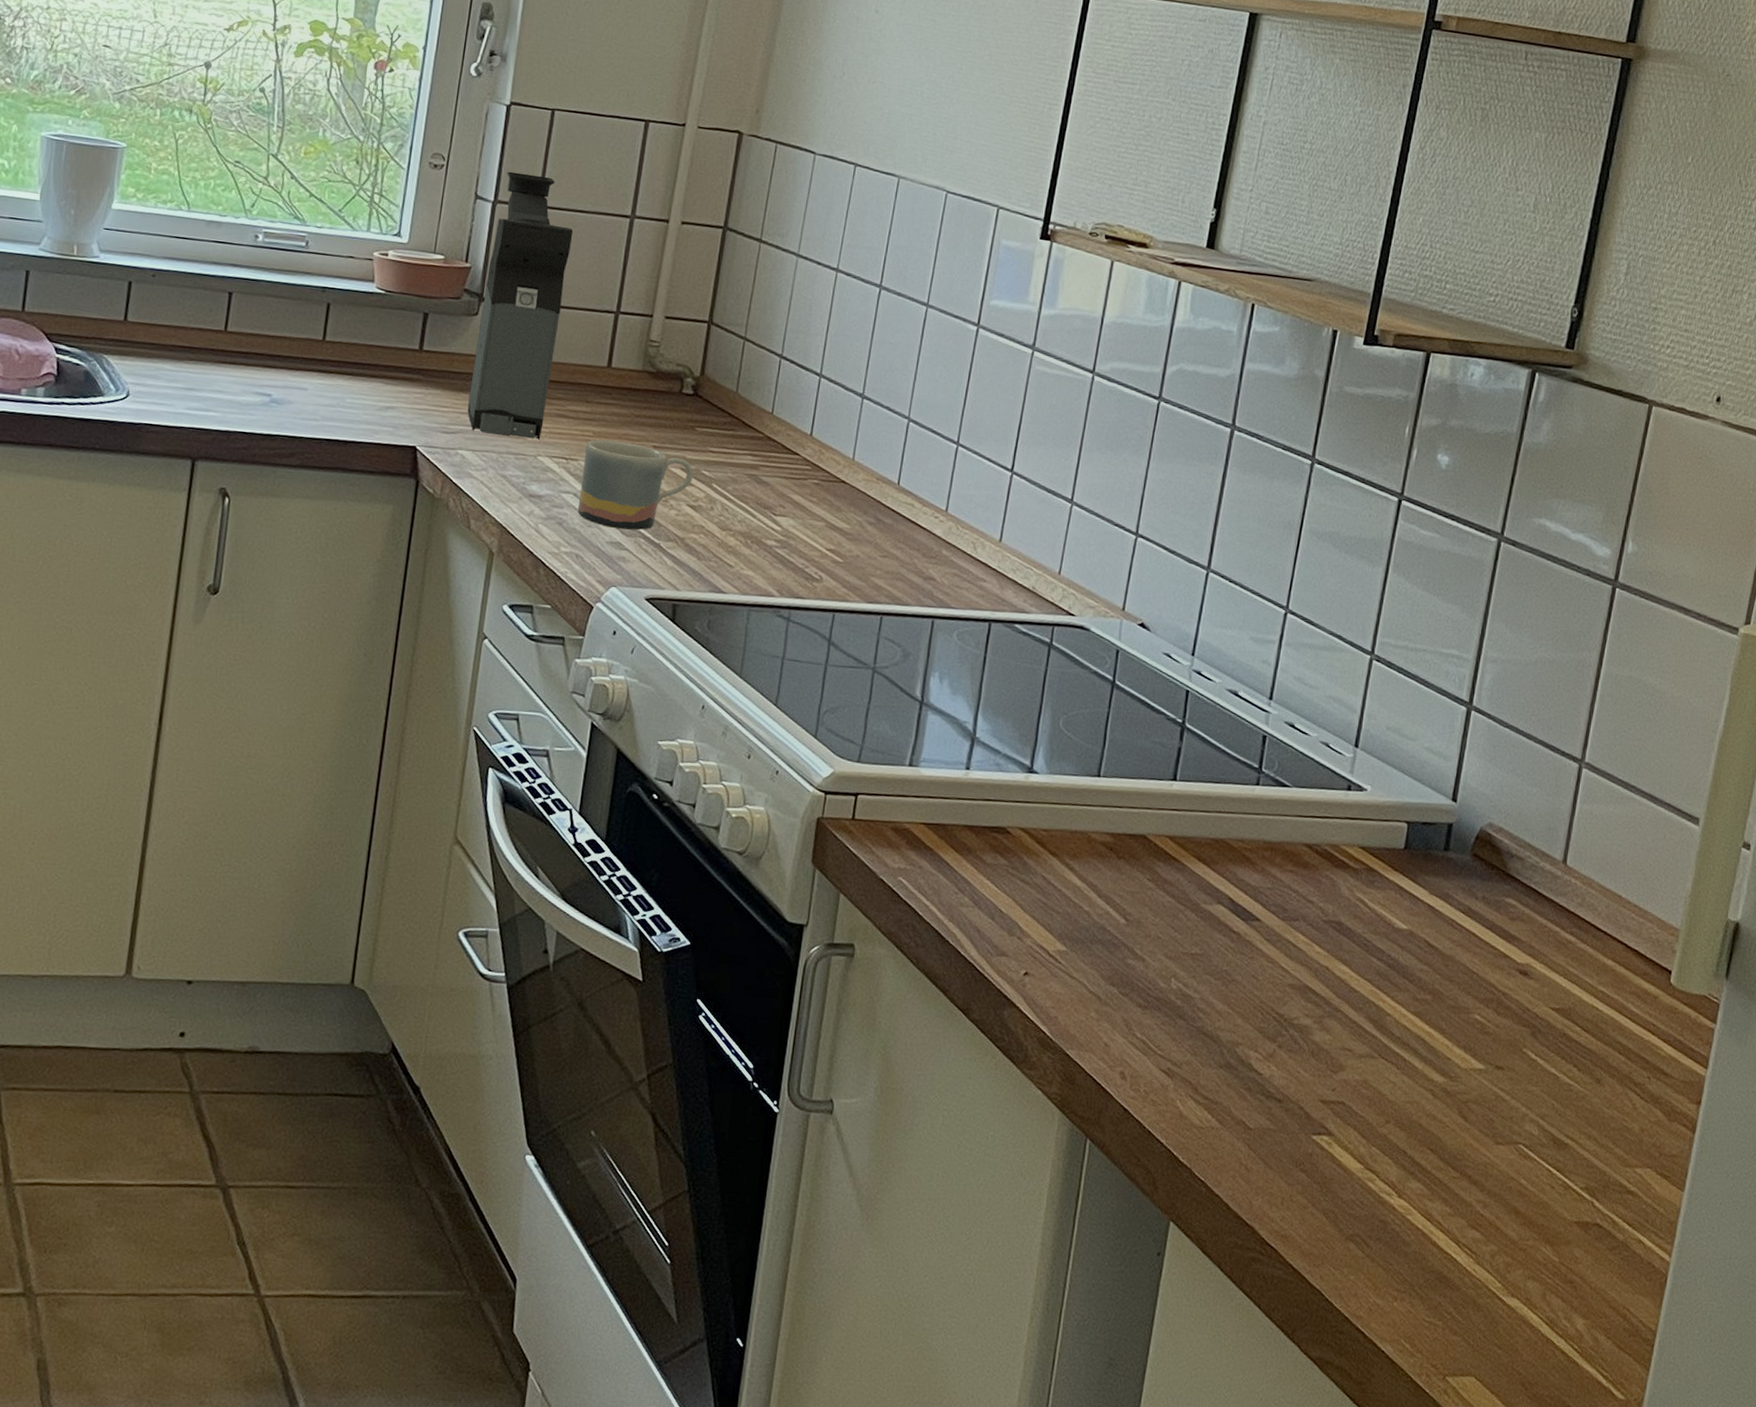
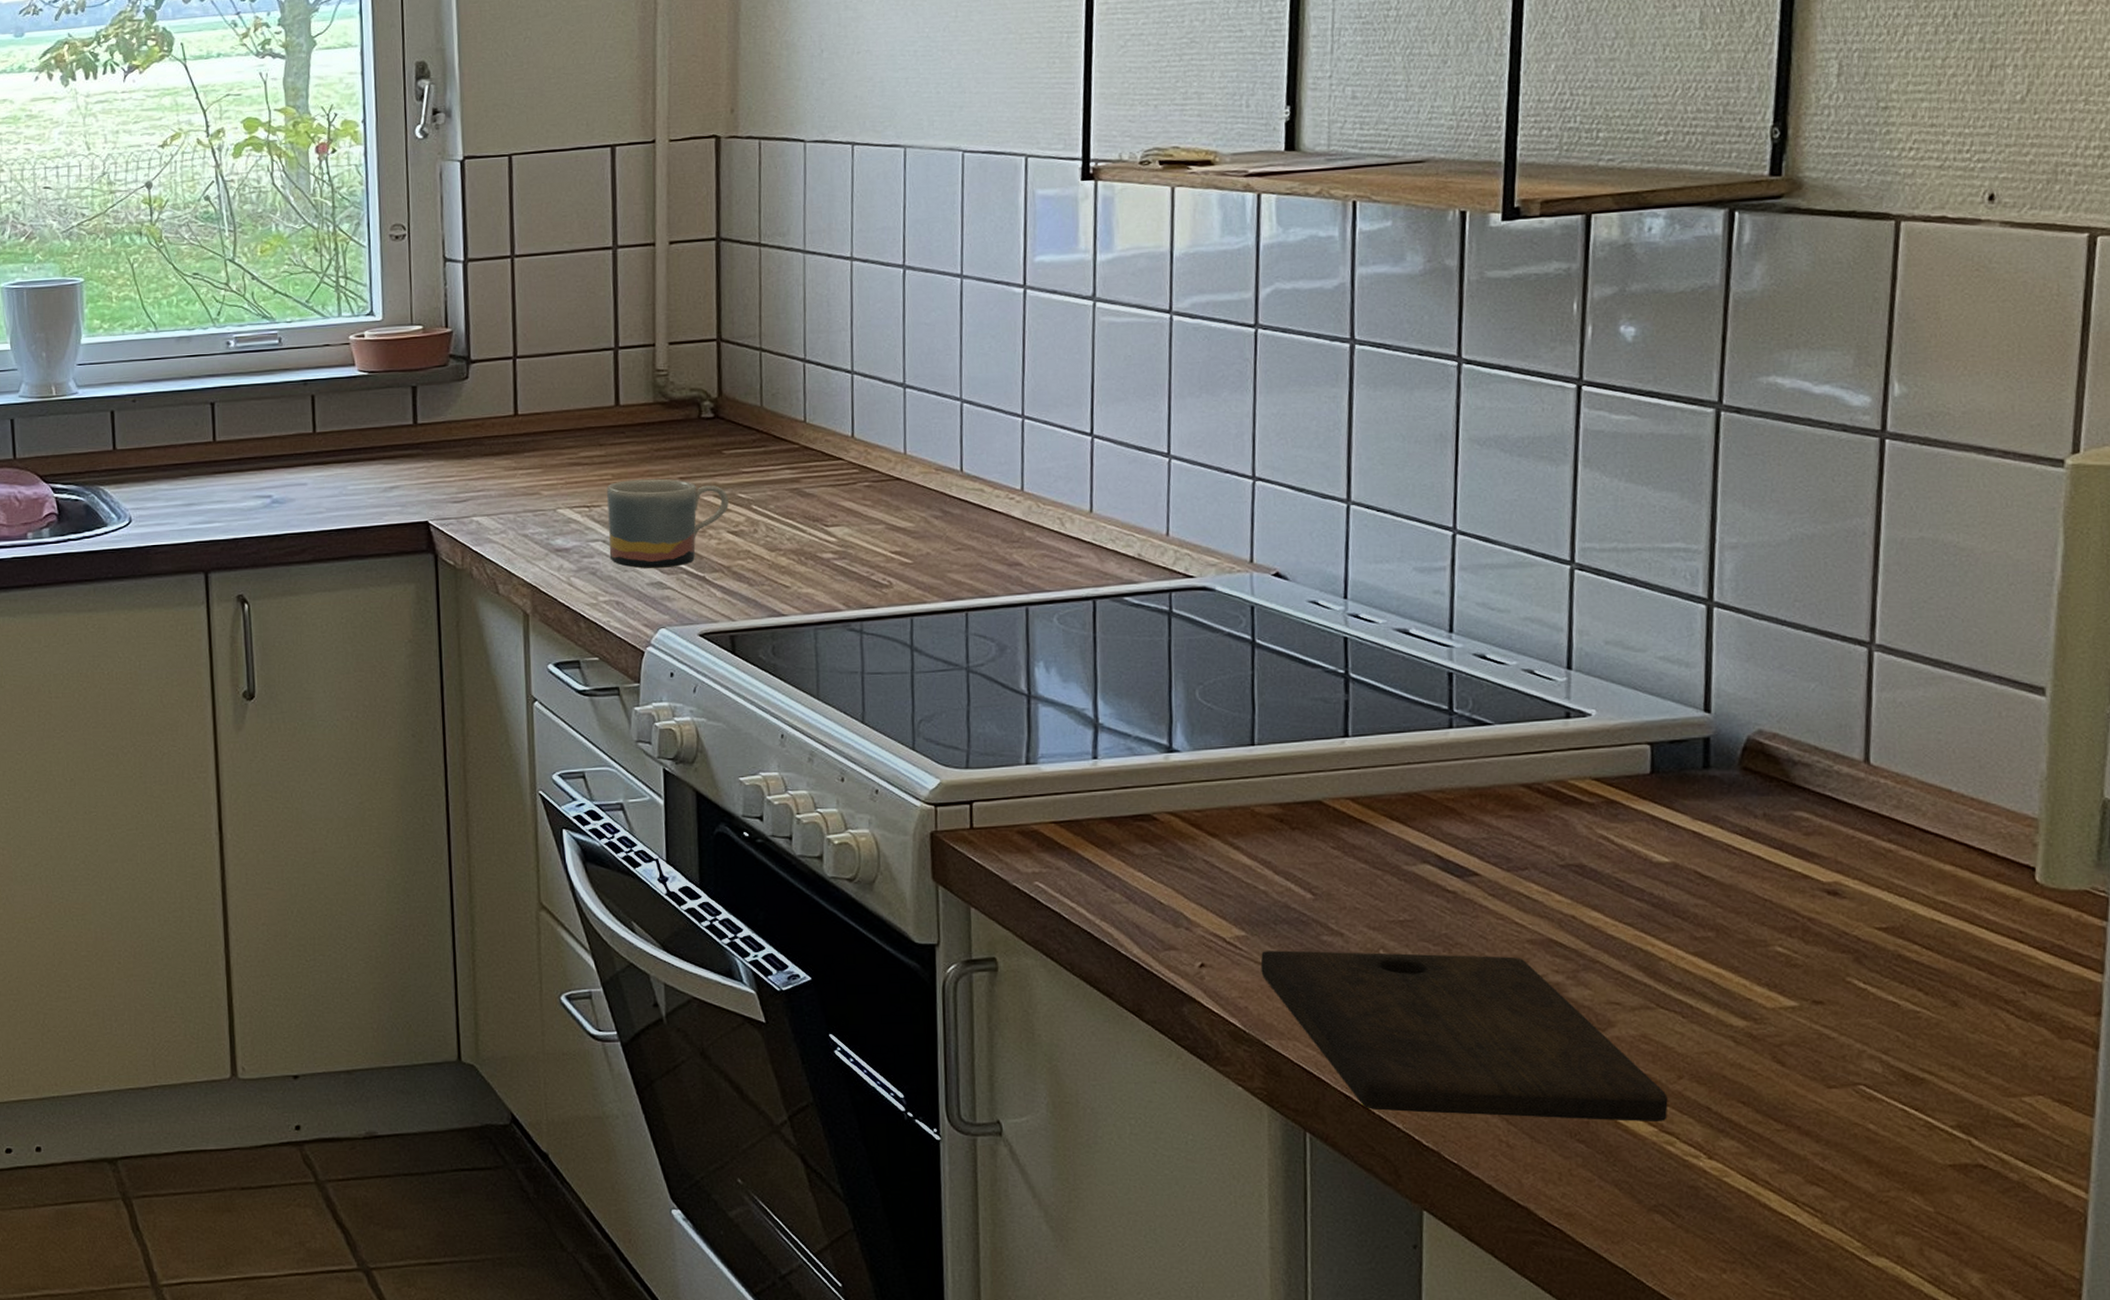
coffee maker: present [467,171,574,440] -> none [470,224,558,496]
cutting board: none [1073,967,1376,1160] -> present [1260,950,1668,1121]

